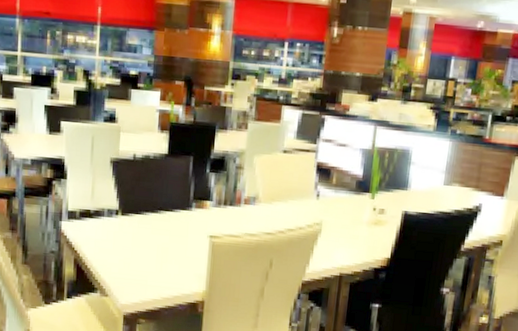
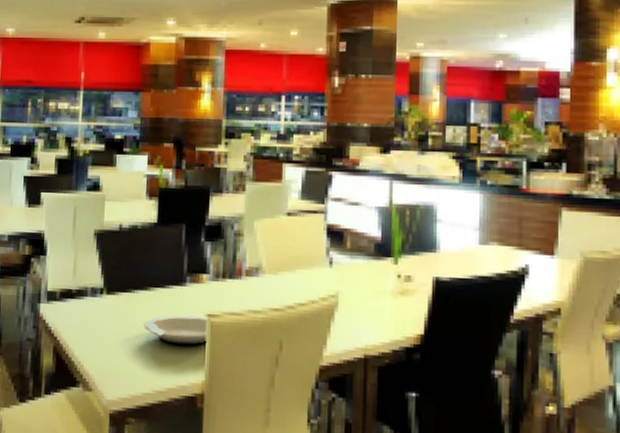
plate: none [154,235,210,262] -> present [143,315,208,346]

